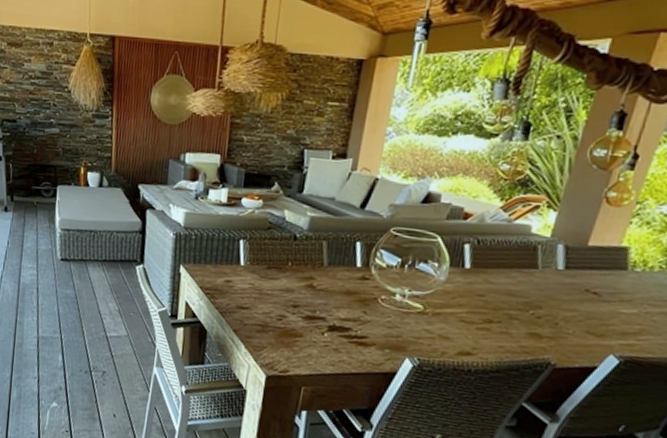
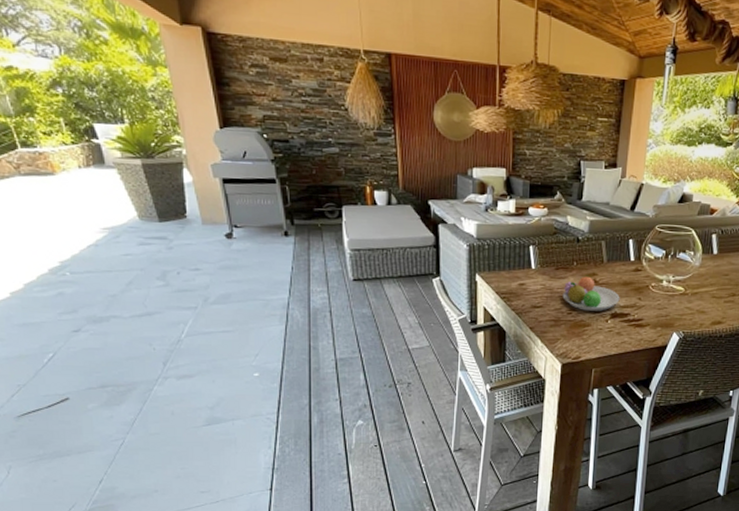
fruit bowl: none [272,278,341,322] -> present [562,275,620,311]

